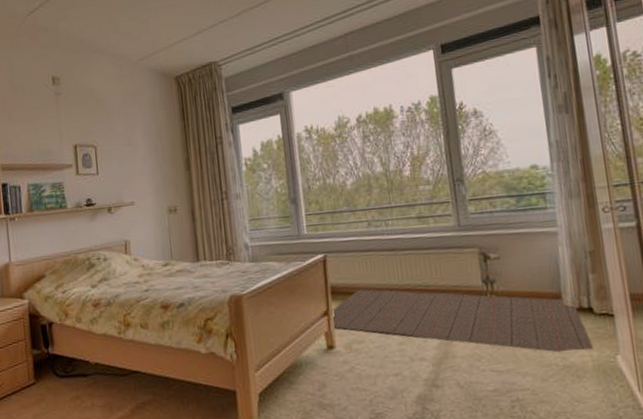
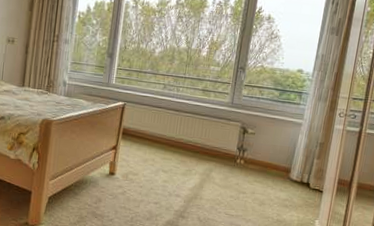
rug: present [331,289,594,353] -> none [118,135,302,213]

